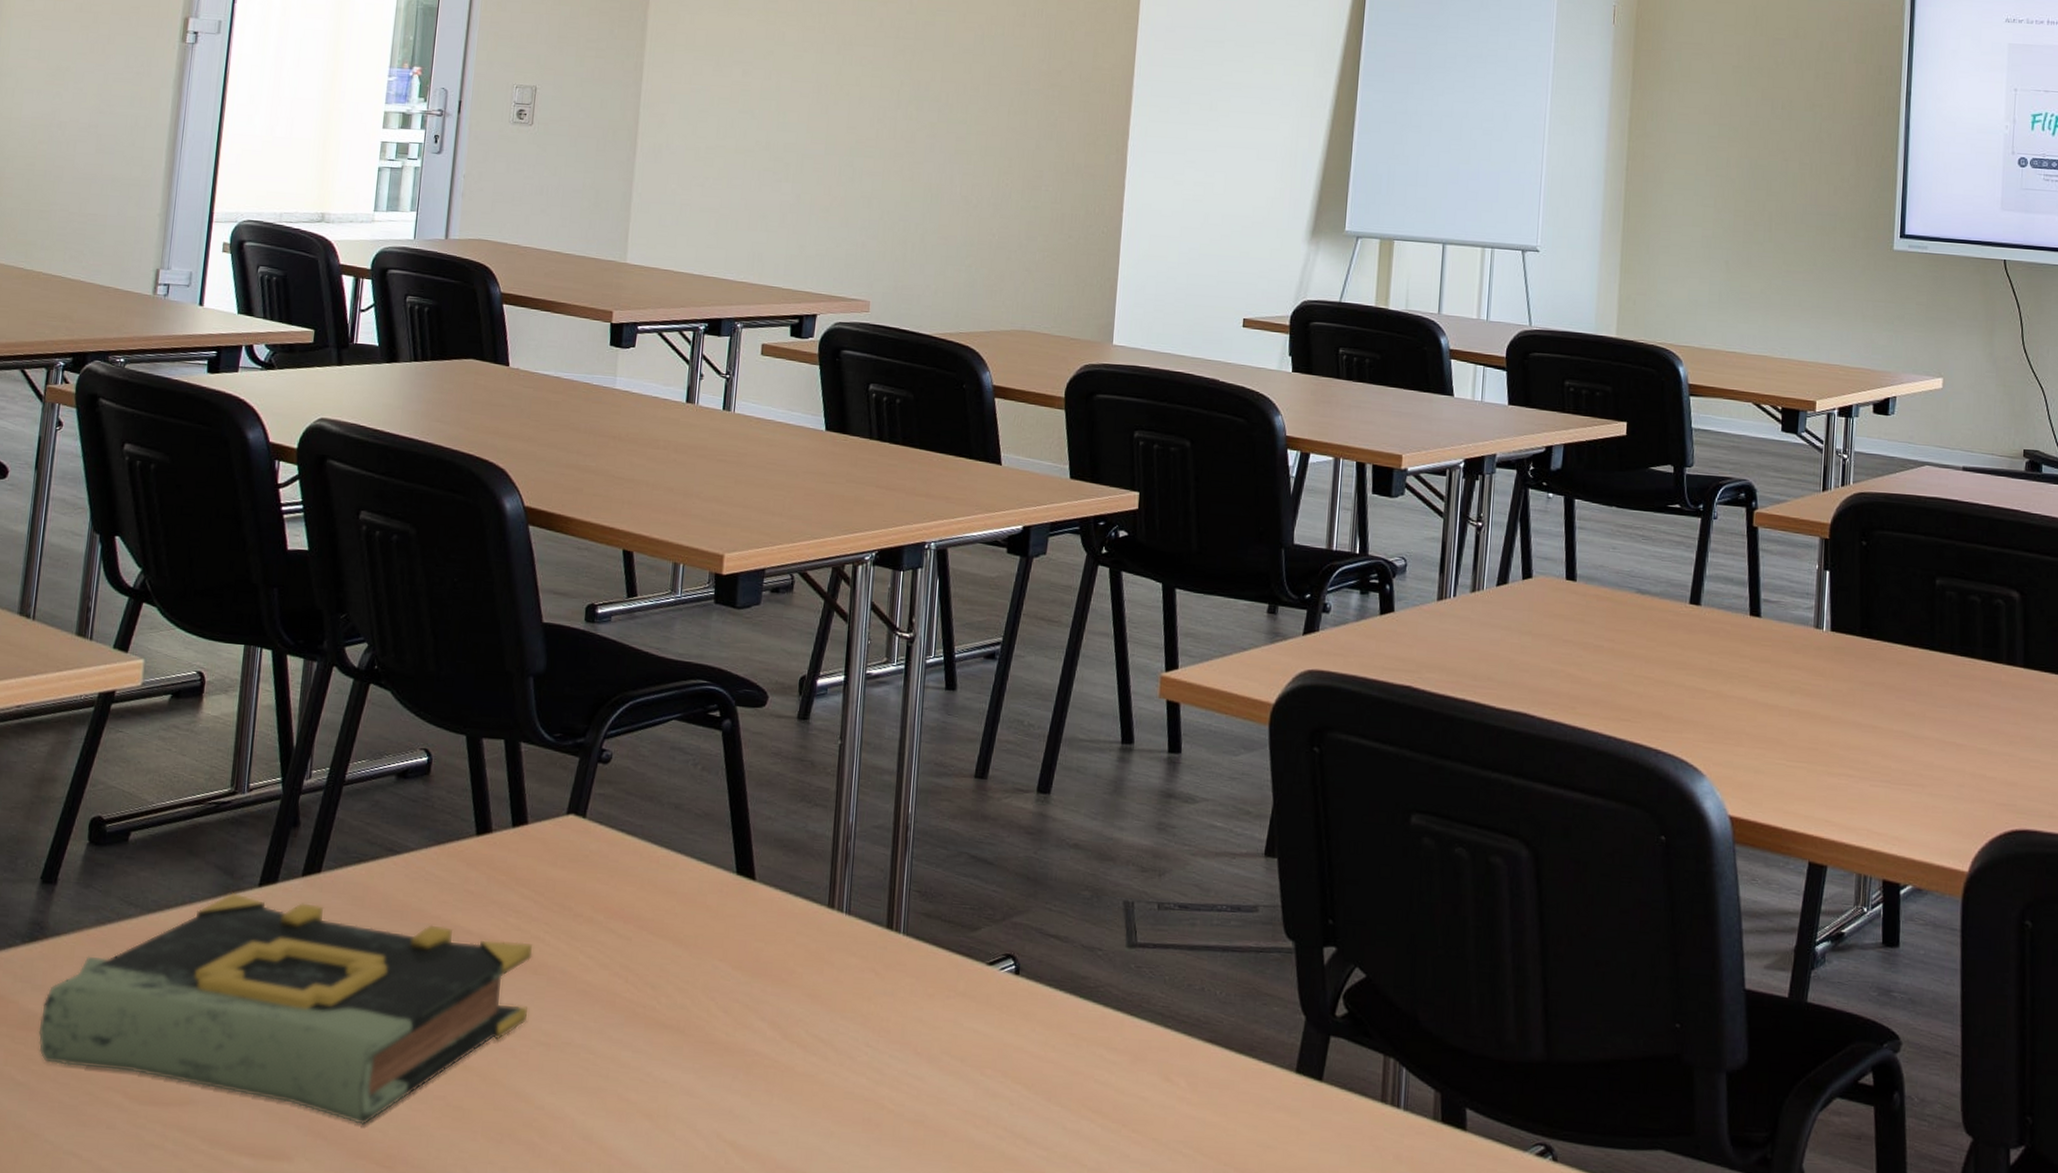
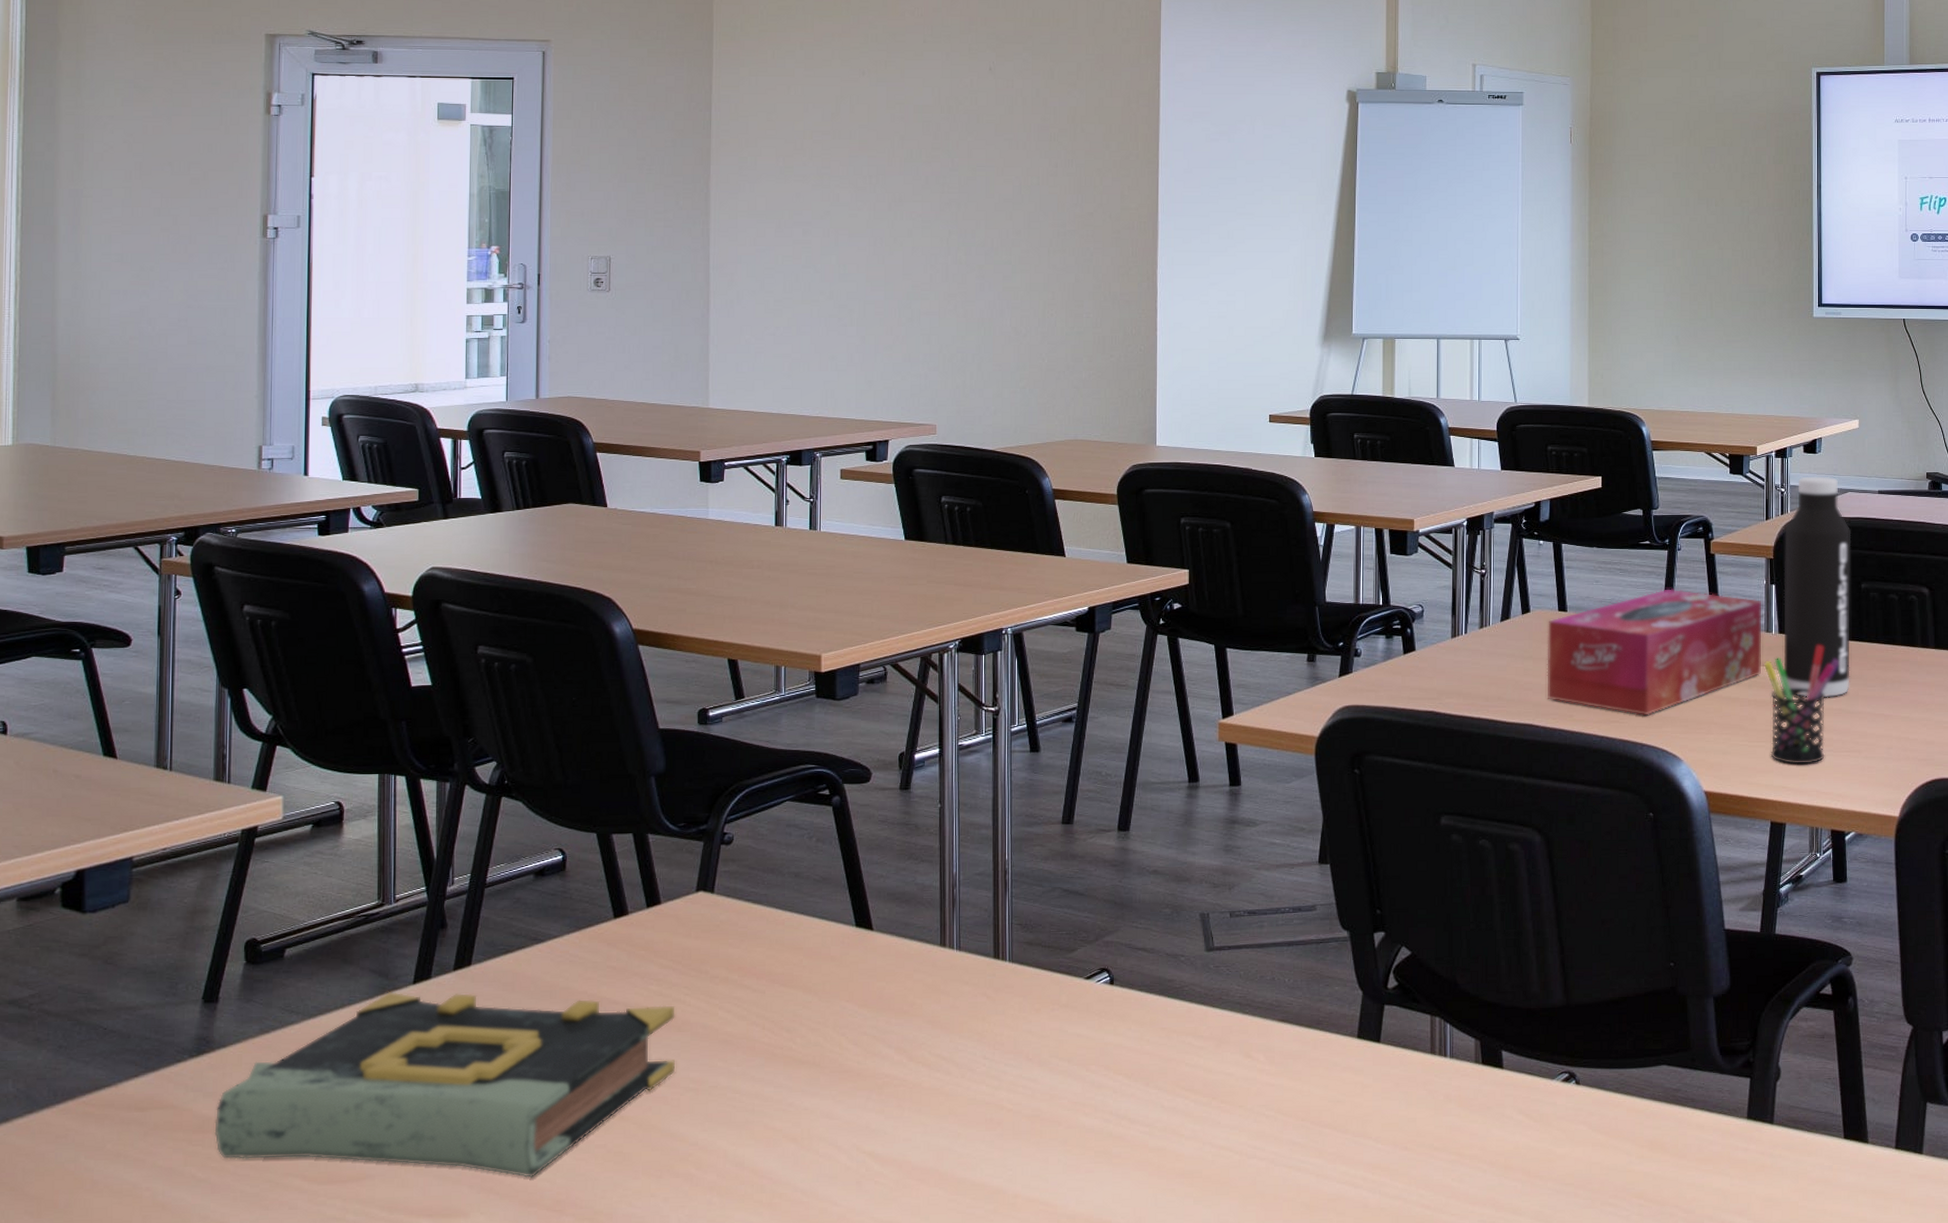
tissue box: none [1547,564,1813,717] -> present [1547,589,1763,716]
pen holder: none [1810,650,1904,796] -> present [1763,645,1840,764]
water bottle: none [1834,442,1926,716] -> present [1783,476,1850,698]

